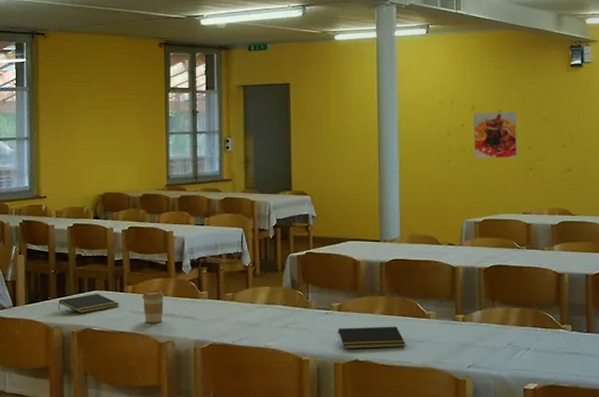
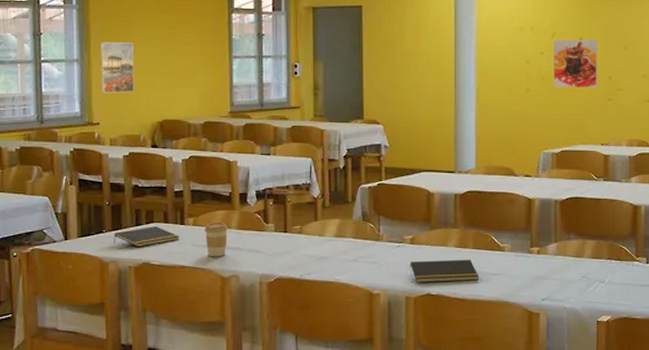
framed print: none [48,121,79,168] -> present [100,42,134,93]

